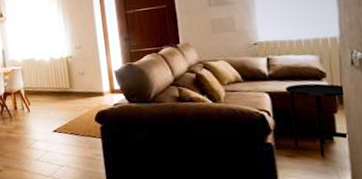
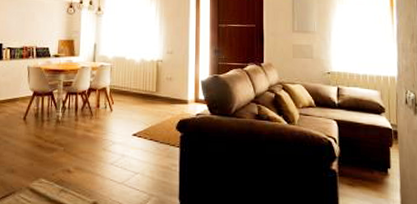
side table: present [285,83,350,157] -> none [350,115,401,188]

